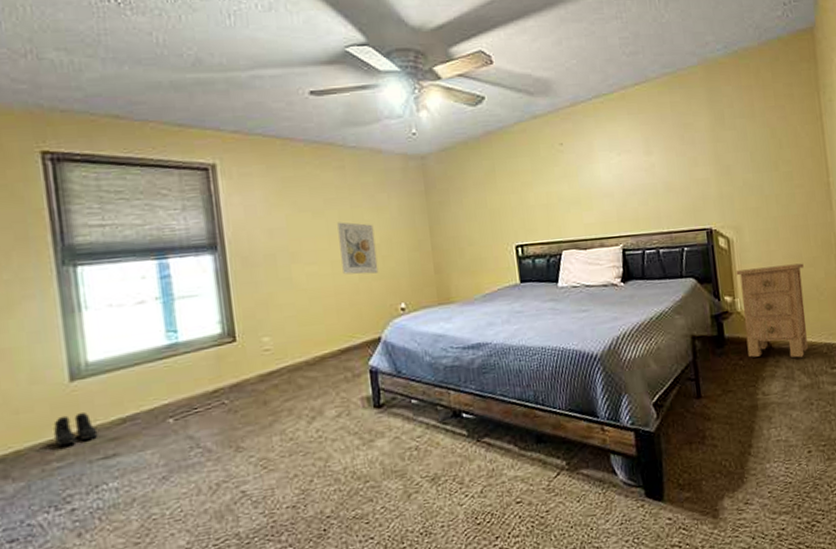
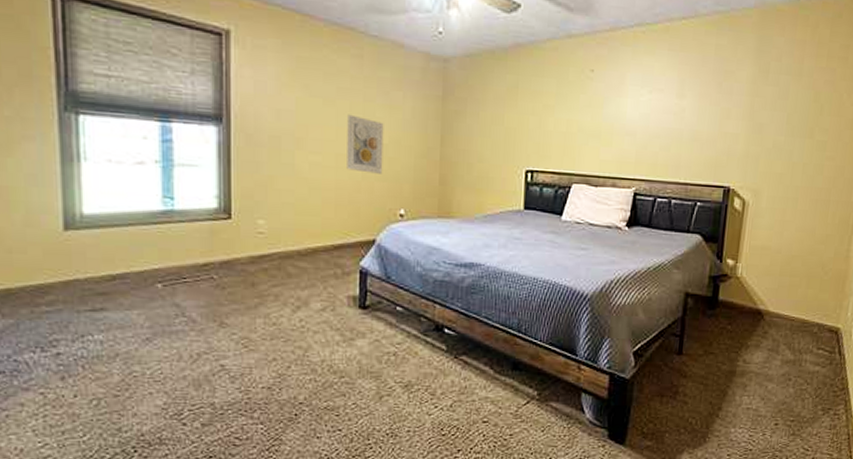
boots: present [53,413,98,447] -> none [45,262,88,292]
nightstand: present [736,263,808,358] -> none [738,235,815,333]

